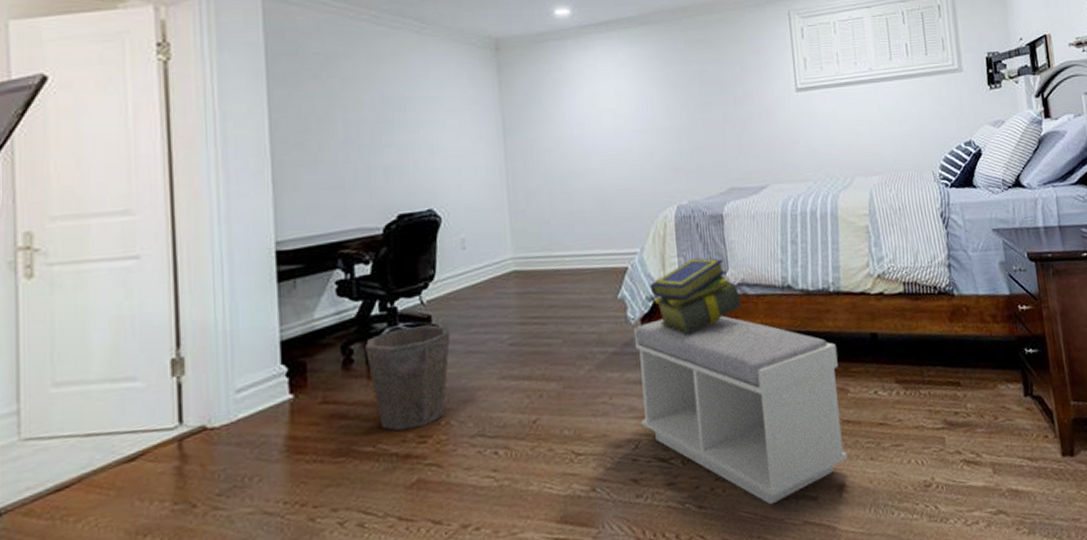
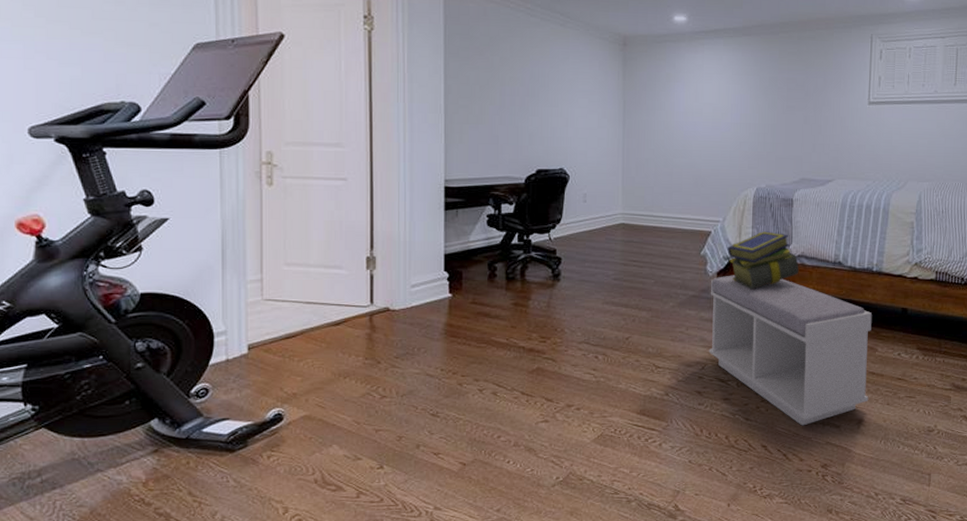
waste bin: present [365,325,451,431] -> none [506,256,570,331]

